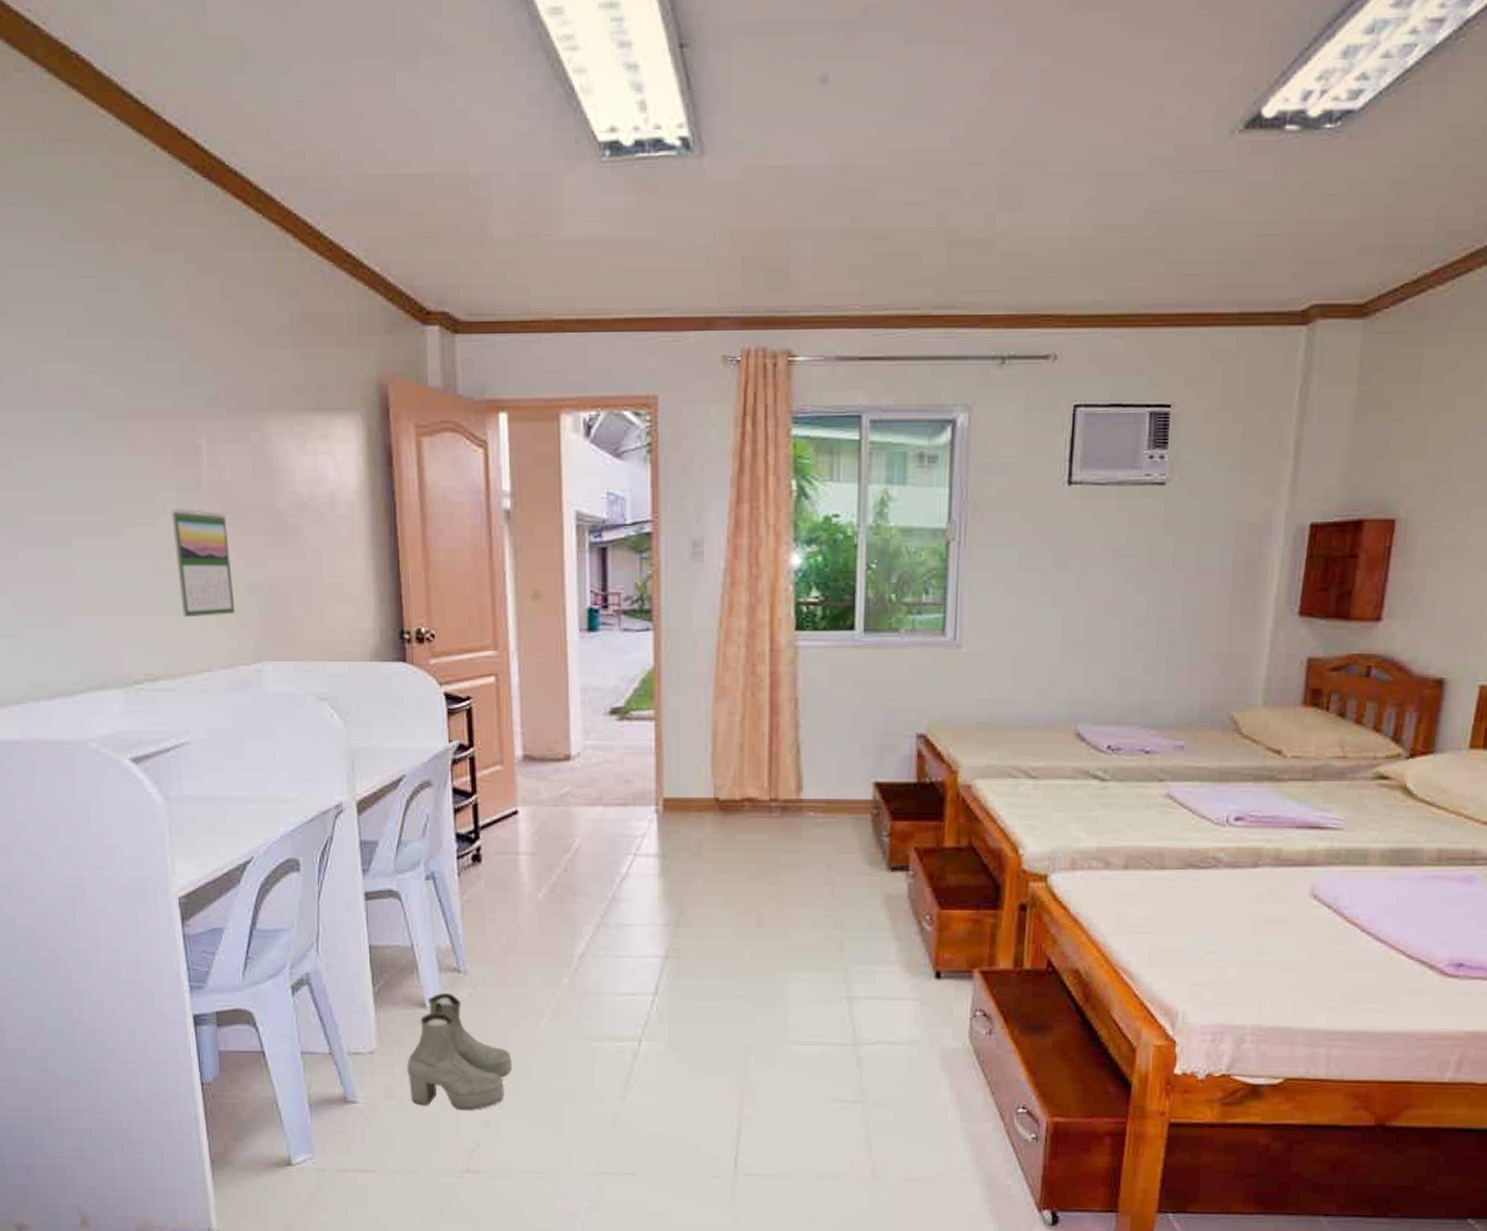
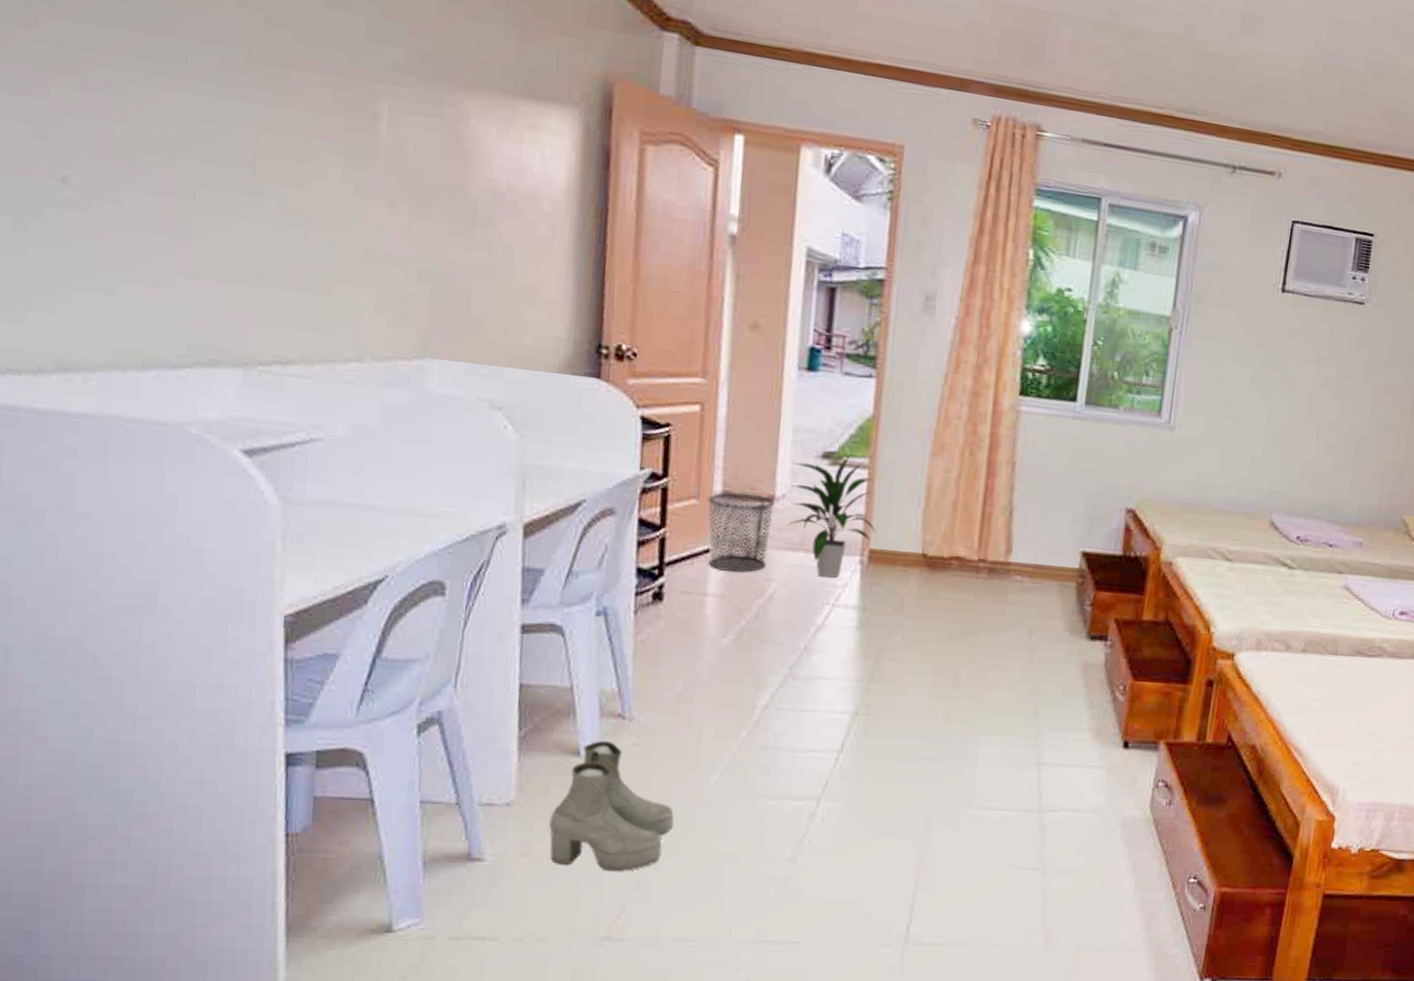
calendar: present [171,508,236,618] -> none [332,175,402,302]
waste bin: none [510,755,572,831] -> present [707,492,776,574]
indoor plant: none [584,708,668,828] -> present [787,454,876,578]

